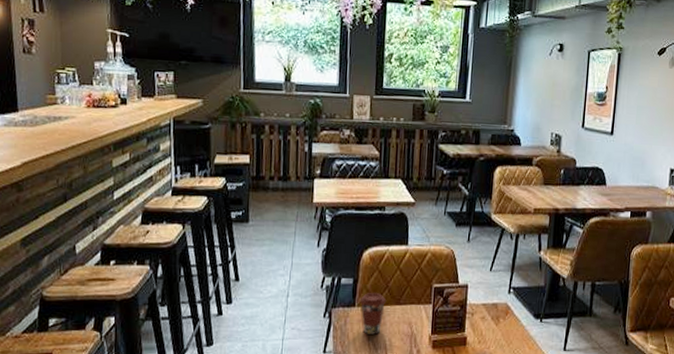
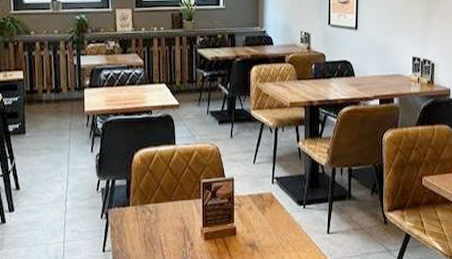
coffee cup: present [359,292,386,335] -> none [134,191,158,231]

